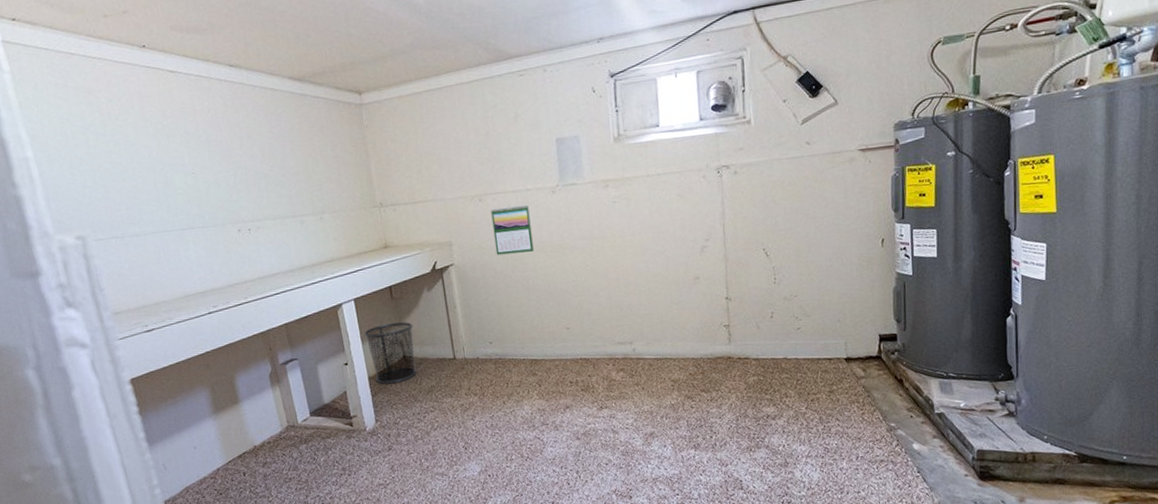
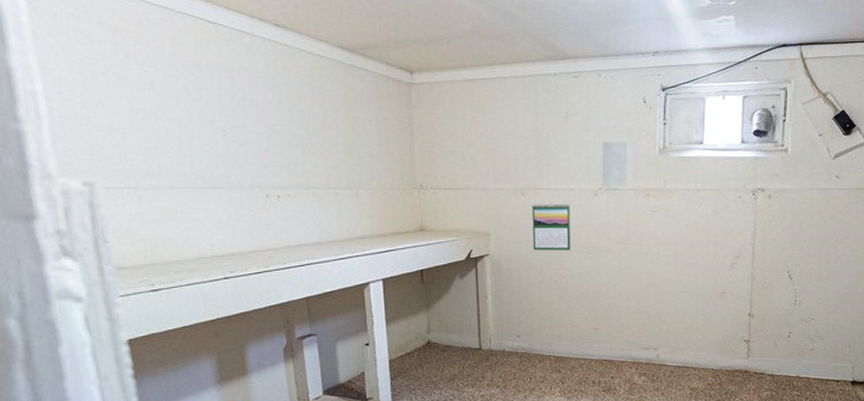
waste bin: present [364,322,417,384] -> none [390,307,442,369]

